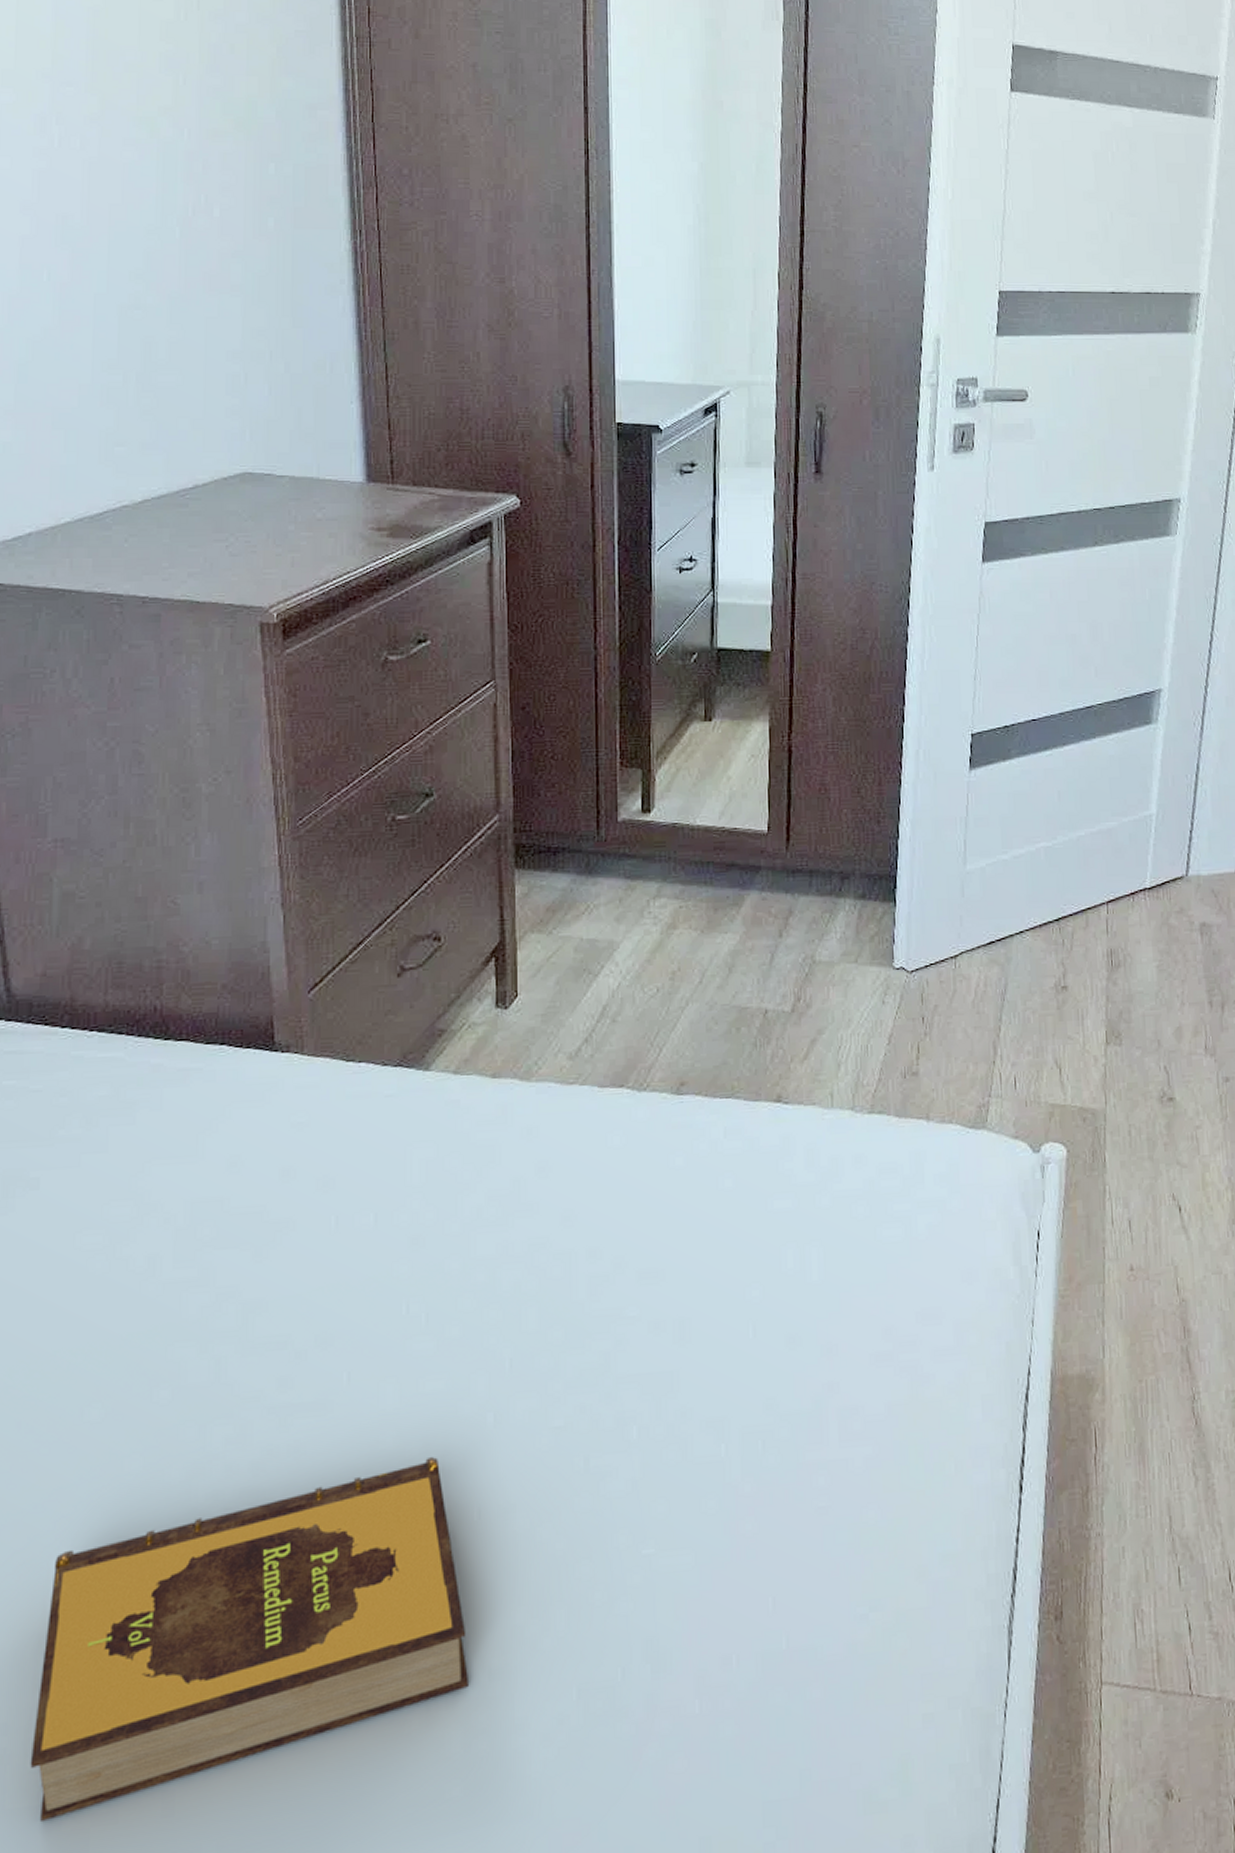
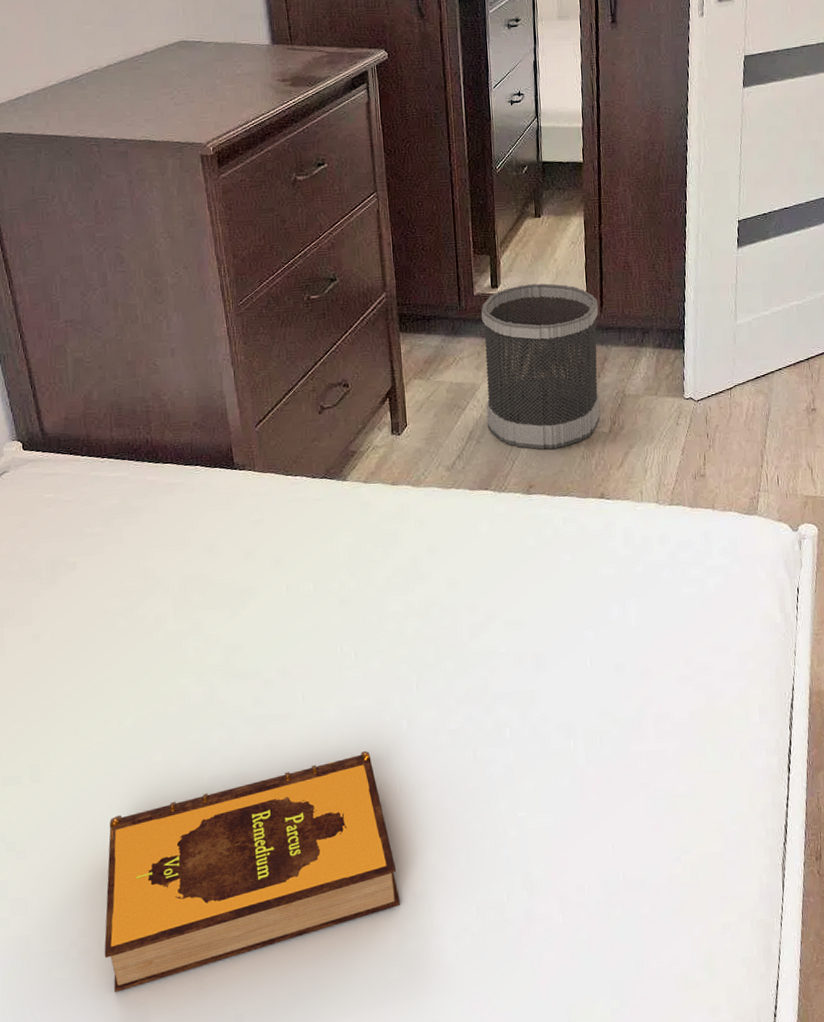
wastebasket: none [627,808,784,1034] -> present [481,283,600,450]

